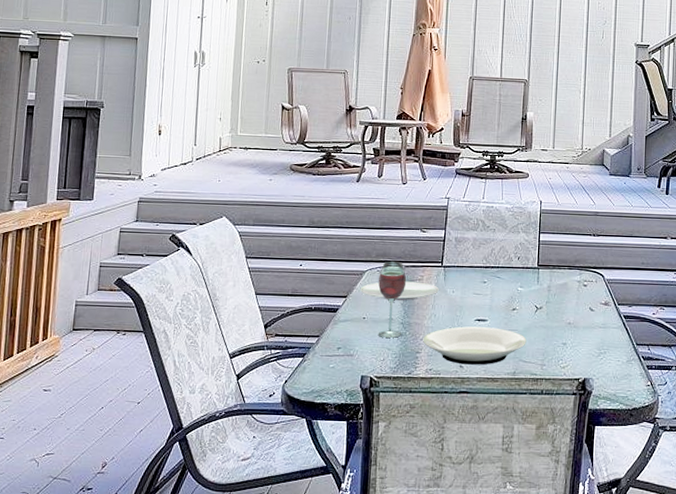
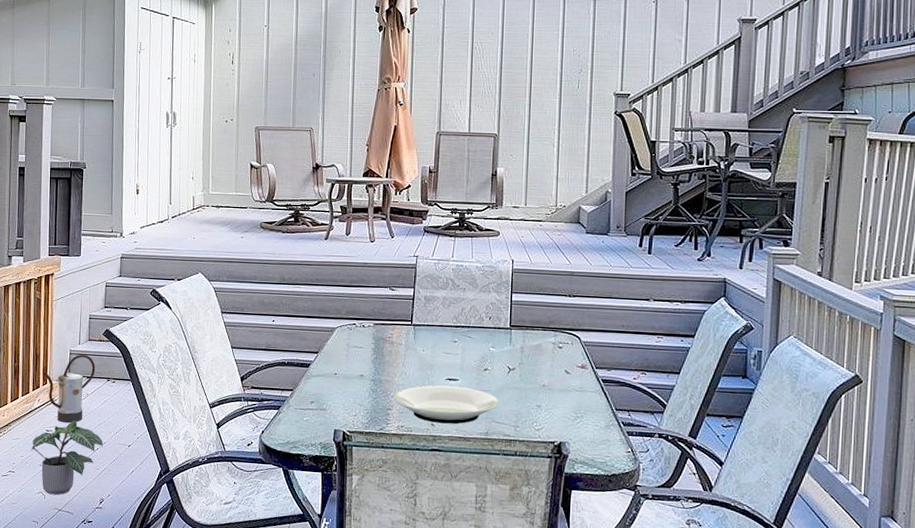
potted plant: none [24,377,109,462] -> present [31,420,103,495]
watering can: none [44,305,105,380] -> present [43,354,96,423]
plate: present [360,281,439,300] -> none [330,339,409,358]
wineglass: present [378,261,407,338] -> none [349,318,377,394]

